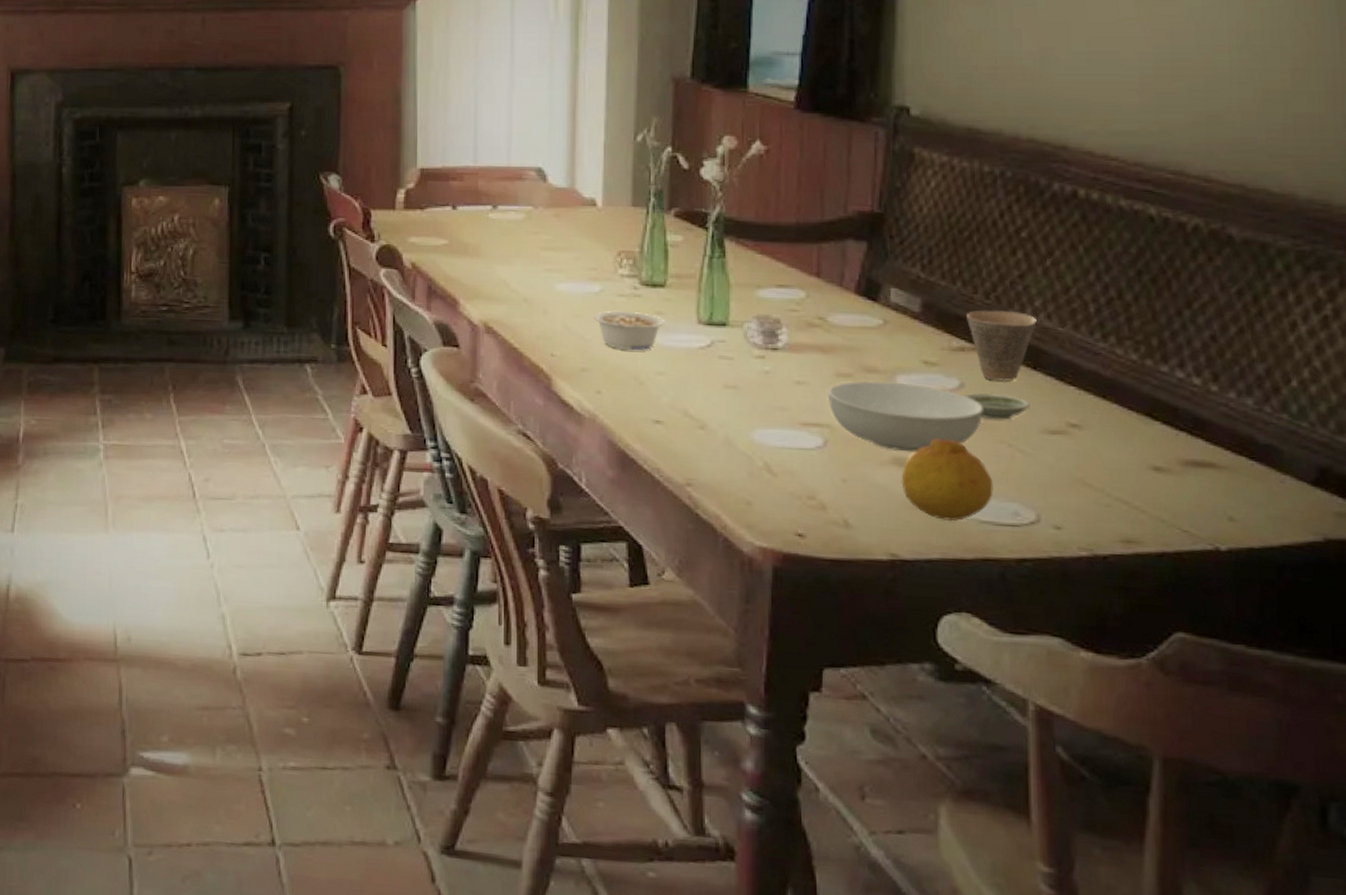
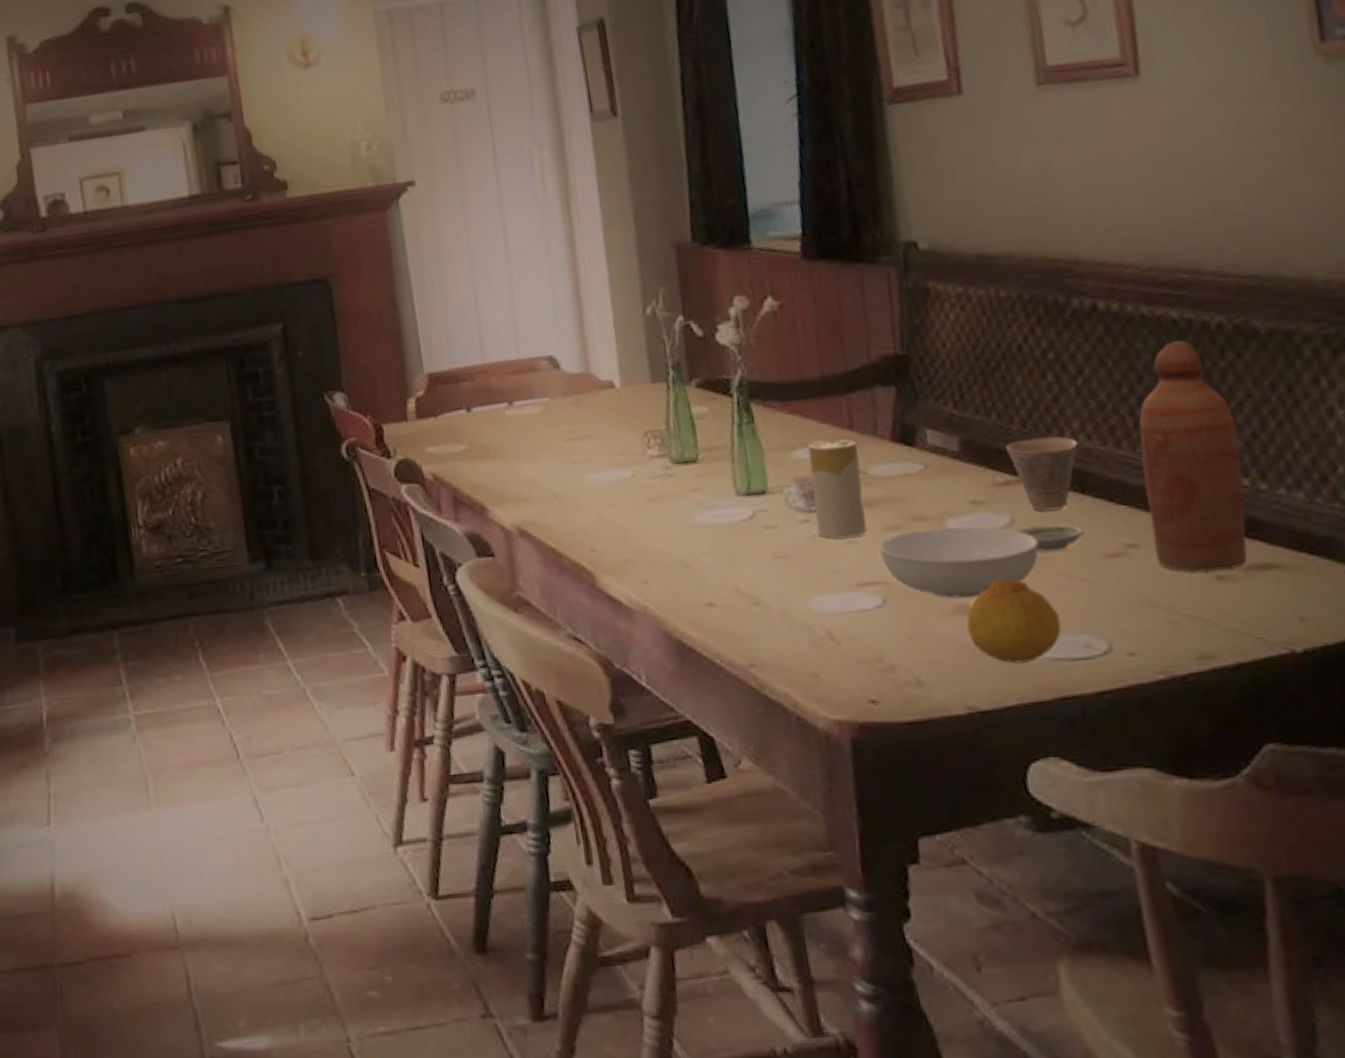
legume: present [593,310,664,351] -> none [628,492,702,534]
candle: none [770,284,822,379] -> present [808,439,867,539]
bottle: none [1096,237,1197,463] -> present [1138,340,1248,573]

